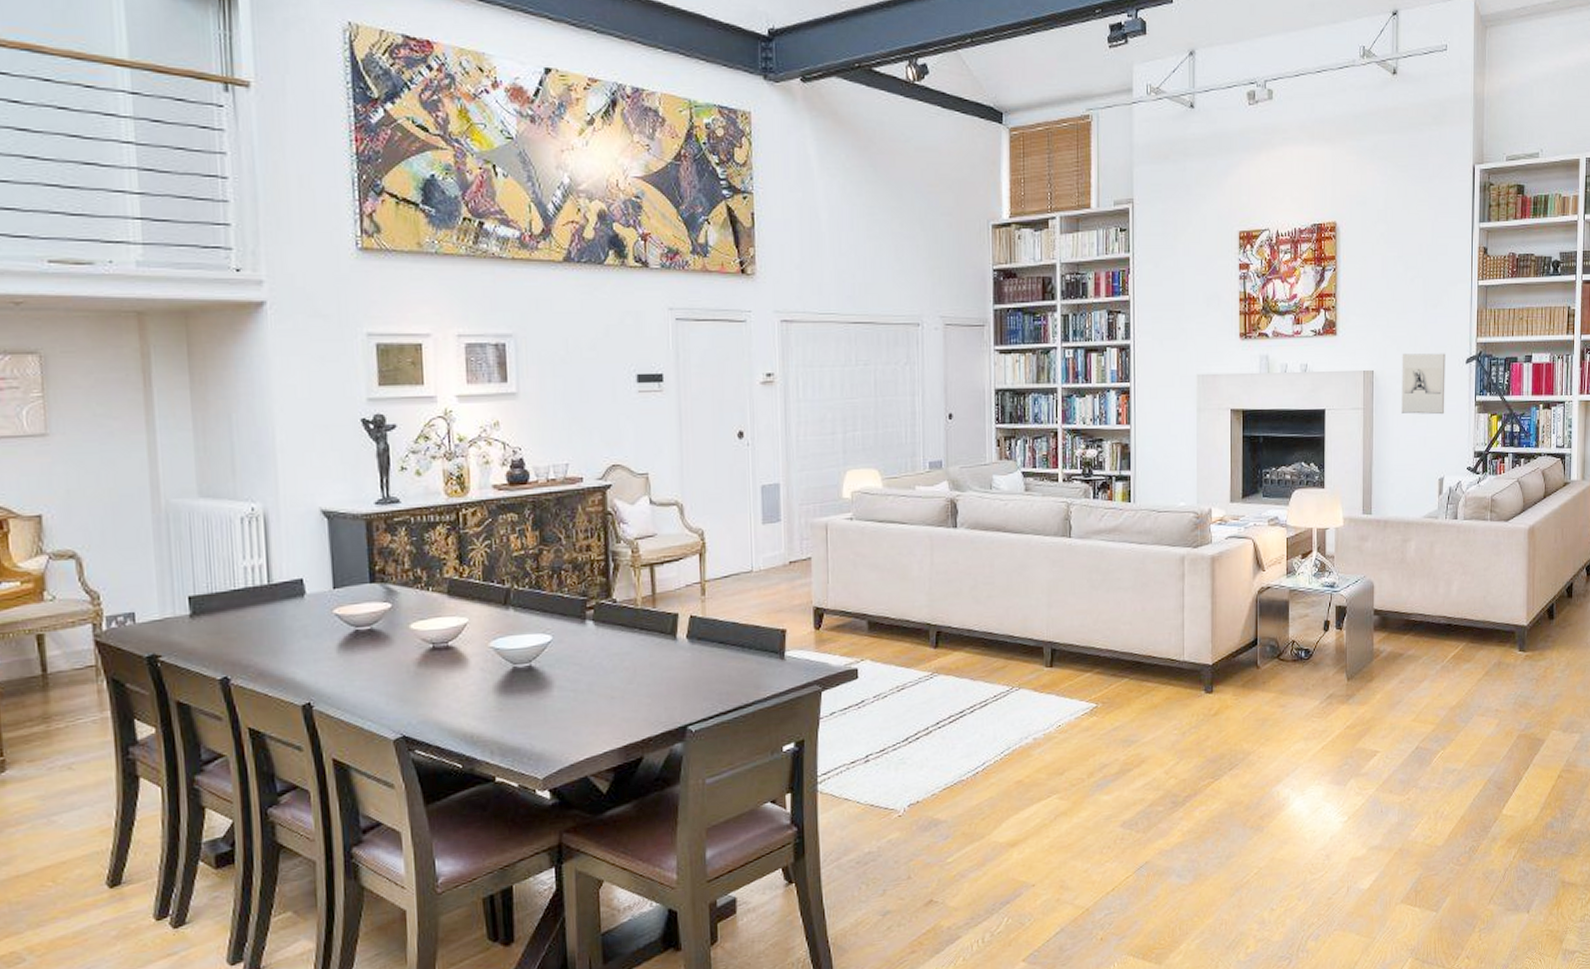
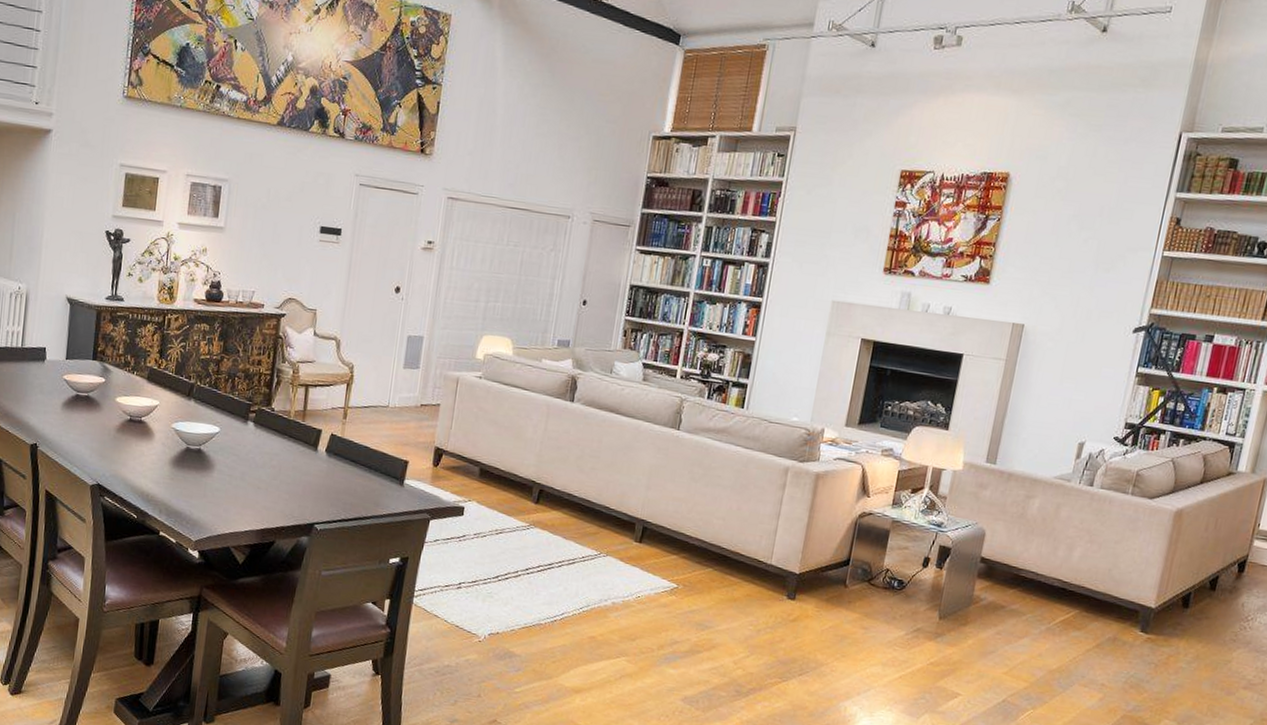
wall sculpture: present [1401,353,1446,415] -> none [1048,313,1111,380]

